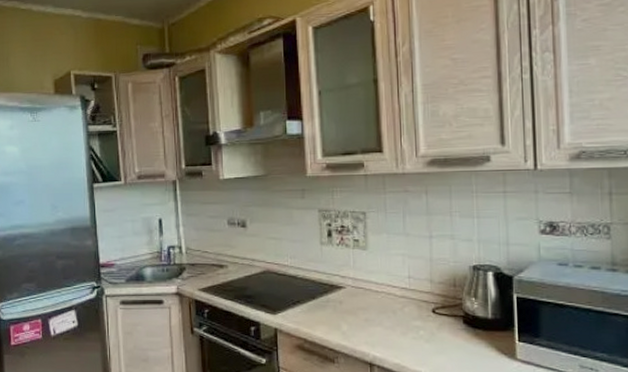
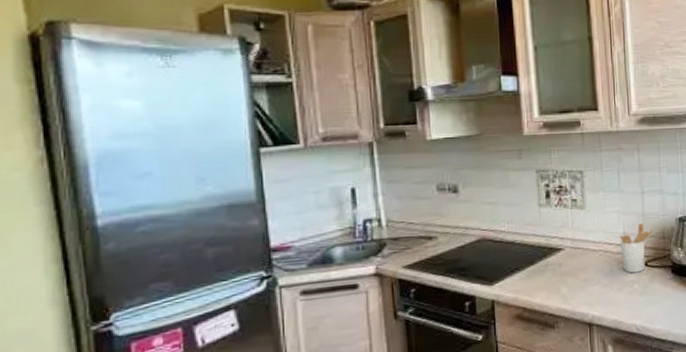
utensil holder: none [404,268,444,319] -> present [620,223,654,274]

